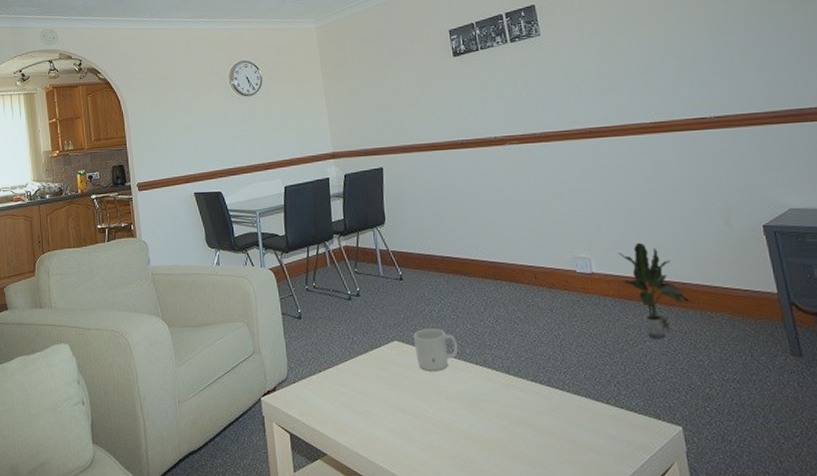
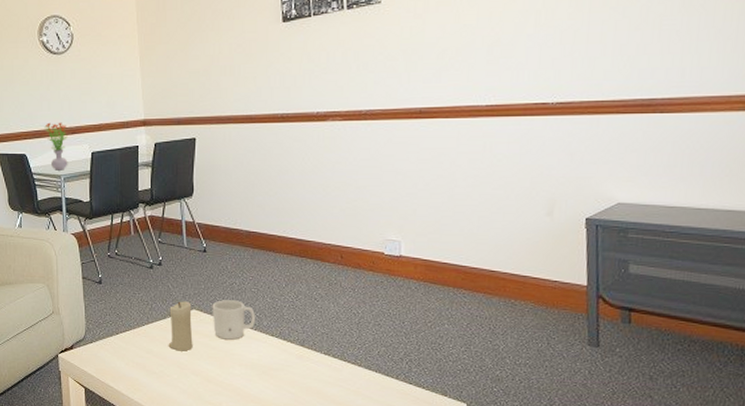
flower arrangement: none [238,159,263,206] -> present [44,122,68,171]
candle: none [371,332,398,387] -> present [168,301,193,351]
potted plant: present [617,242,694,339] -> none [429,228,499,323]

